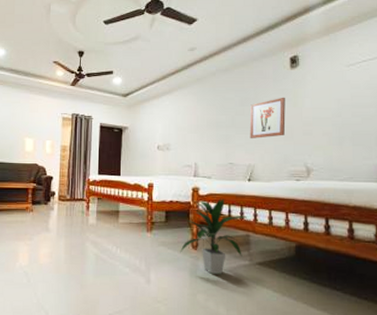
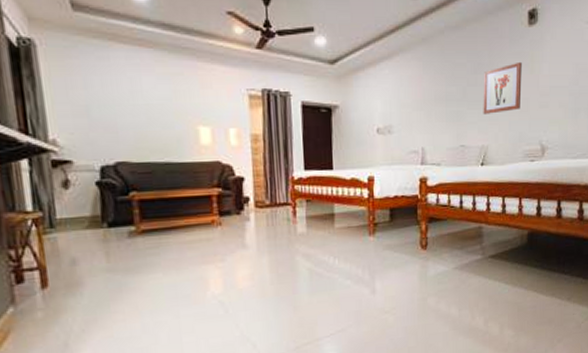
indoor plant: present [180,197,247,274] -> none [408,187,479,274]

